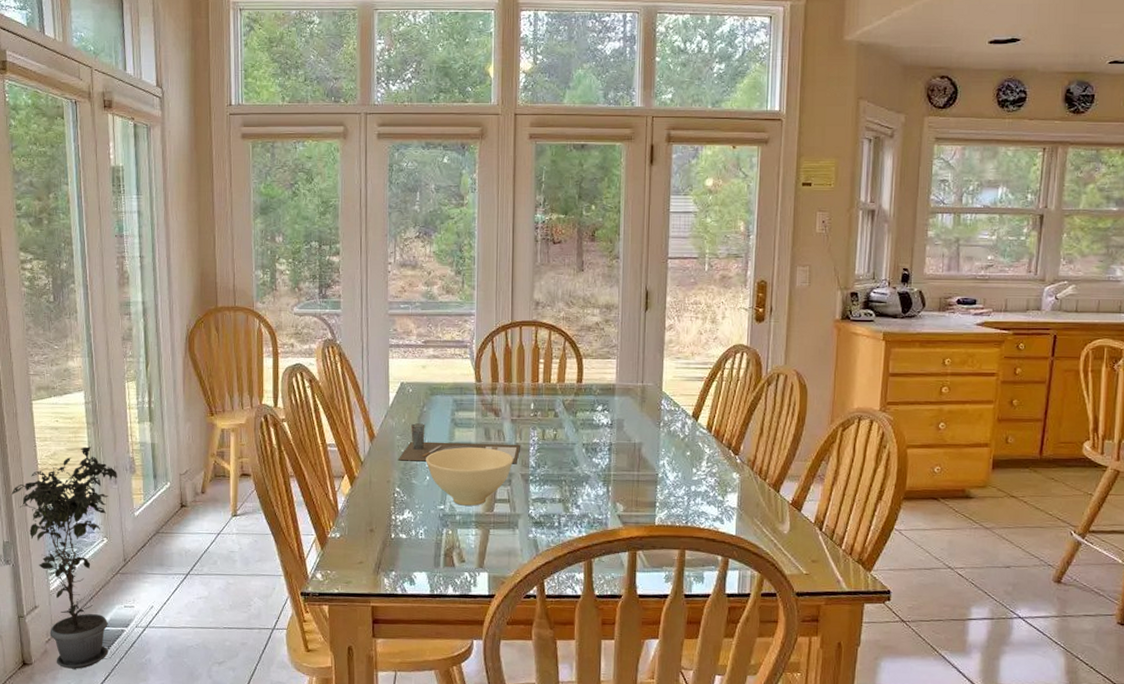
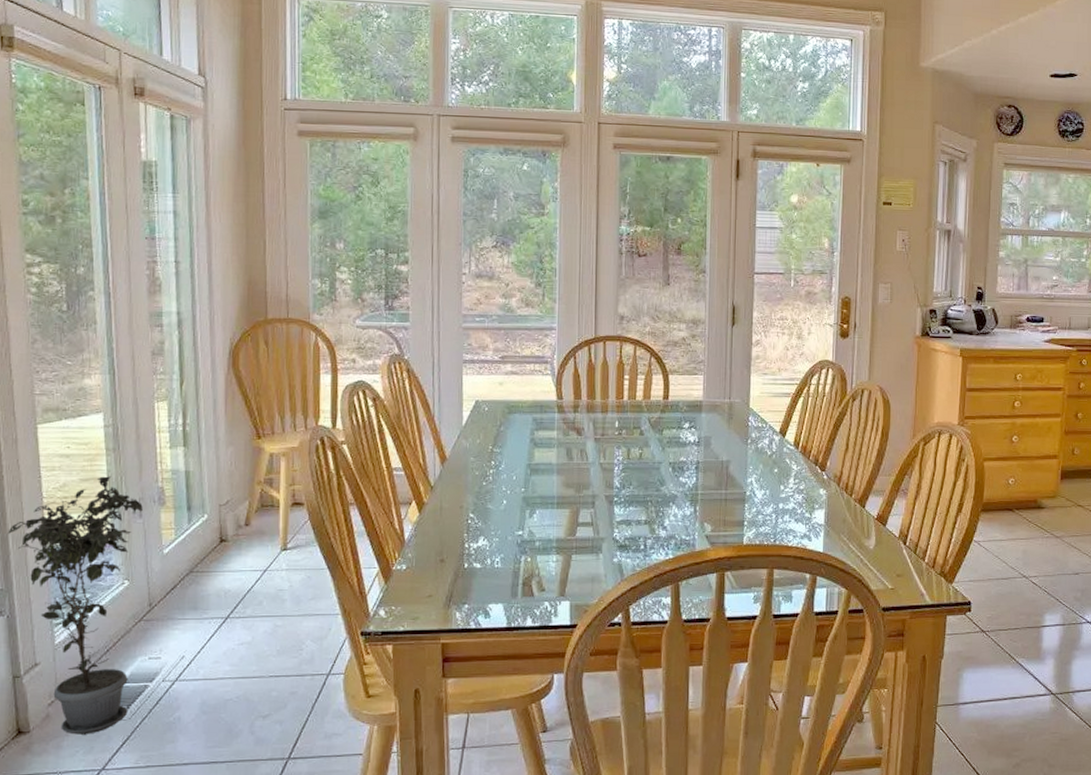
place setting: present [398,423,520,463] -> none [472,444,604,485]
bowl: present [426,447,514,506] -> none [503,468,597,531]

